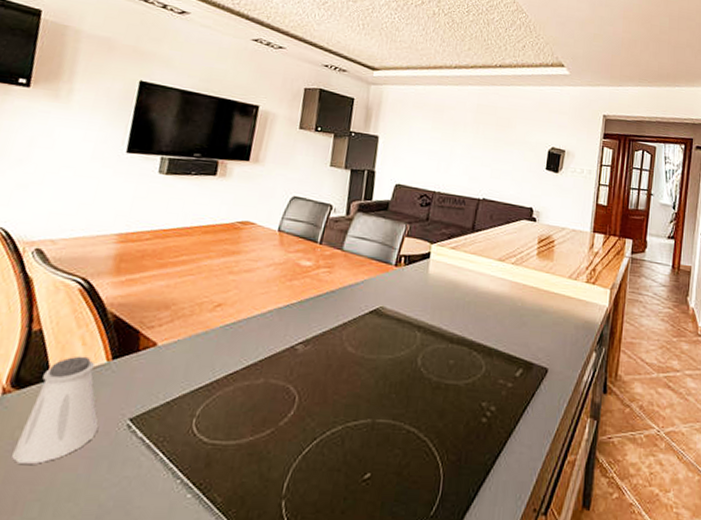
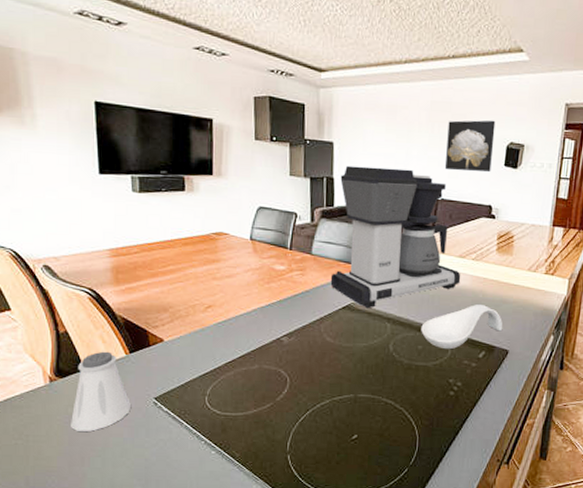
coffee maker: none [359,160,500,314] -> present [330,165,461,309]
spoon rest: none [454,314,543,365] -> present [421,304,503,349]
wall art: none [488,123,538,174] -> present [445,120,496,172]

